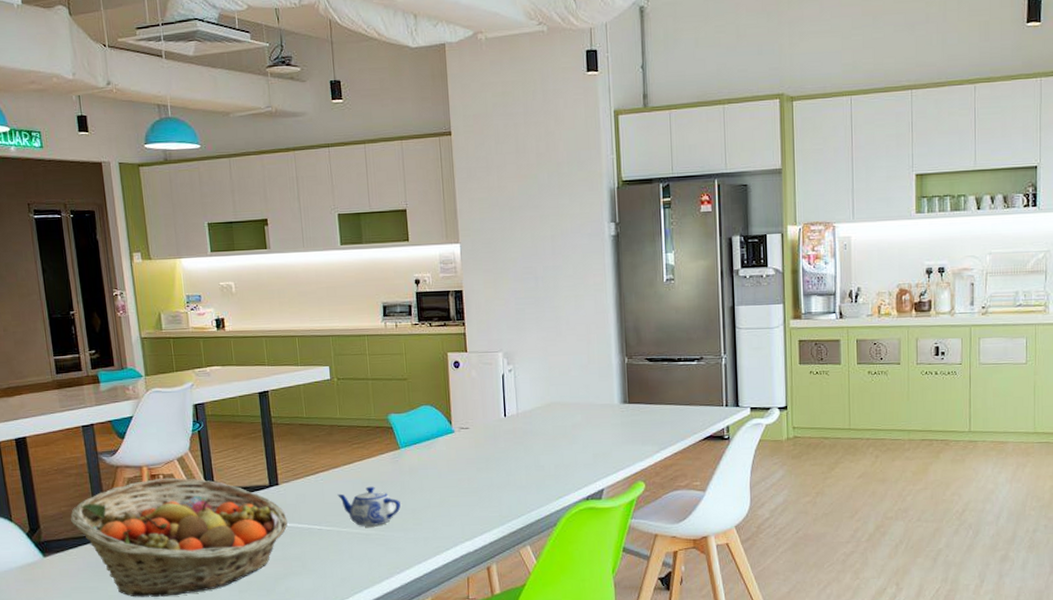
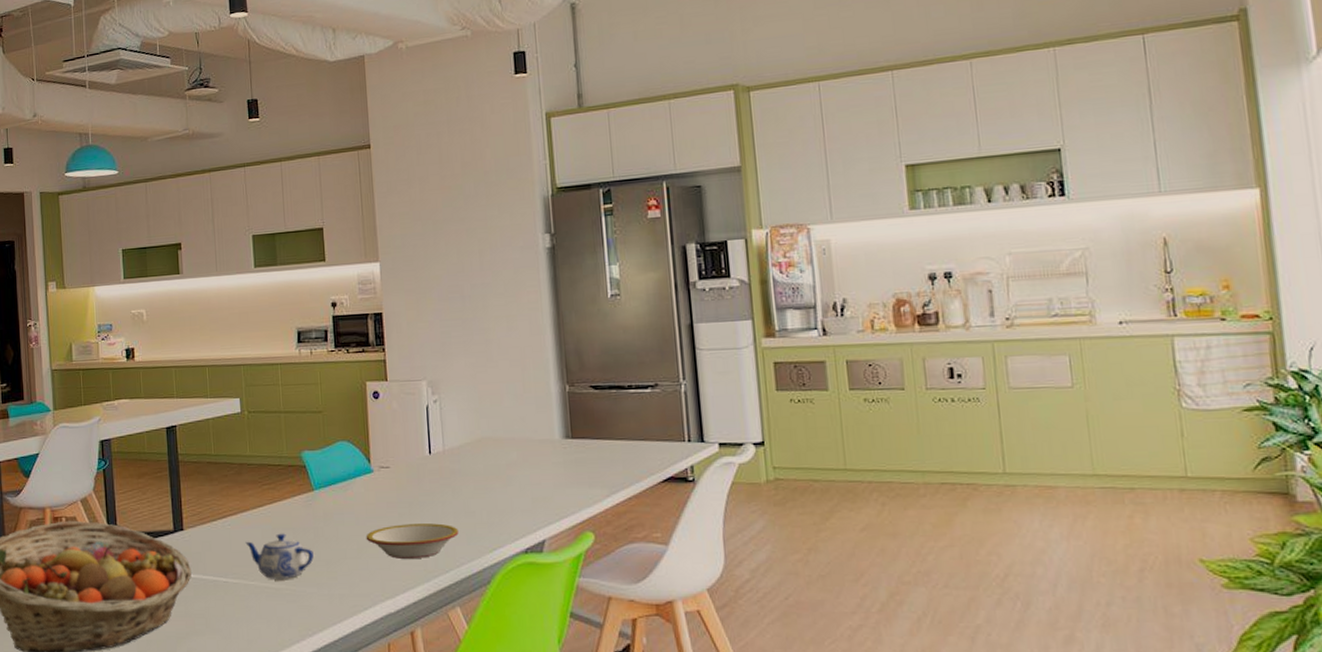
bowl: none [447,476,530,507] -> present [366,523,459,560]

